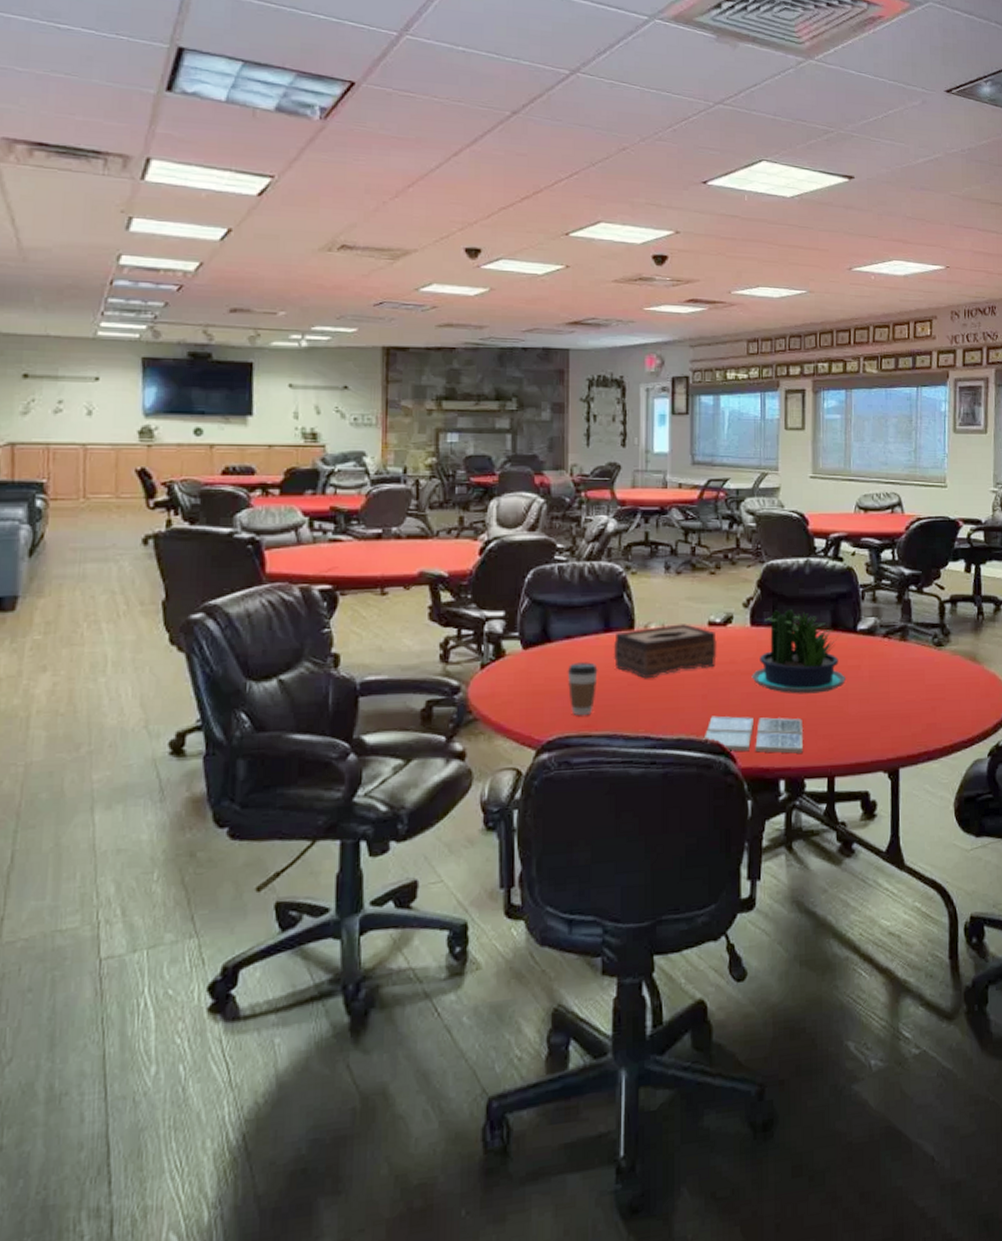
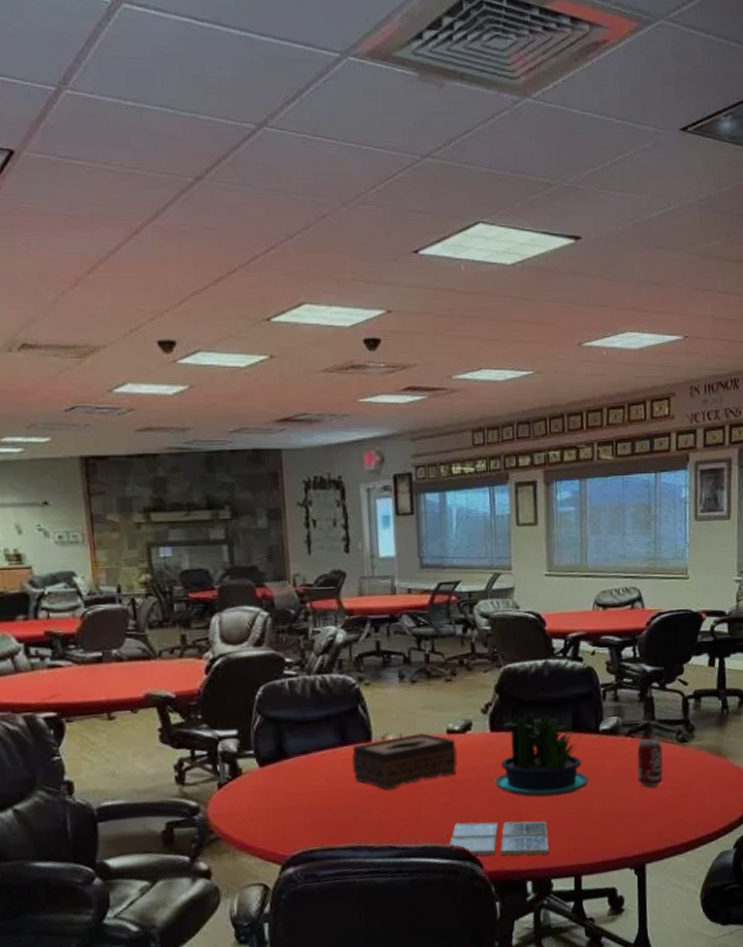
coffee cup: present [567,662,598,716] -> none [306,776,338,830]
beverage can: none [893,641,919,691] -> present [637,738,663,788]

